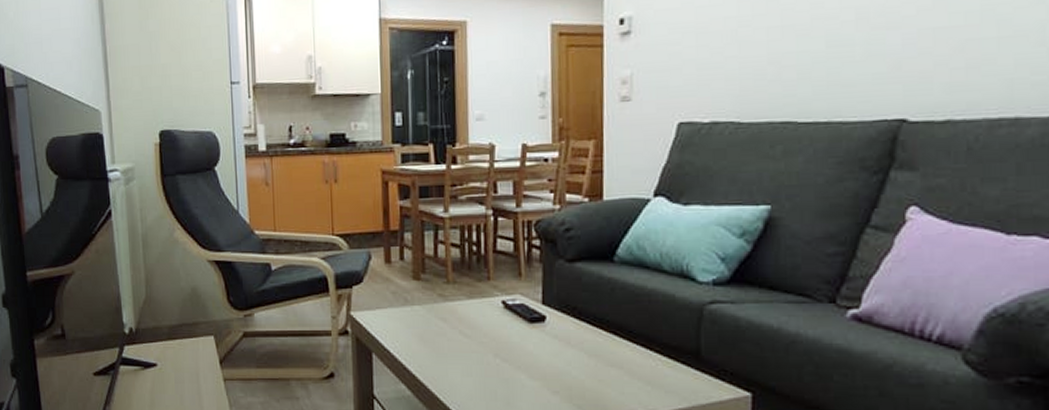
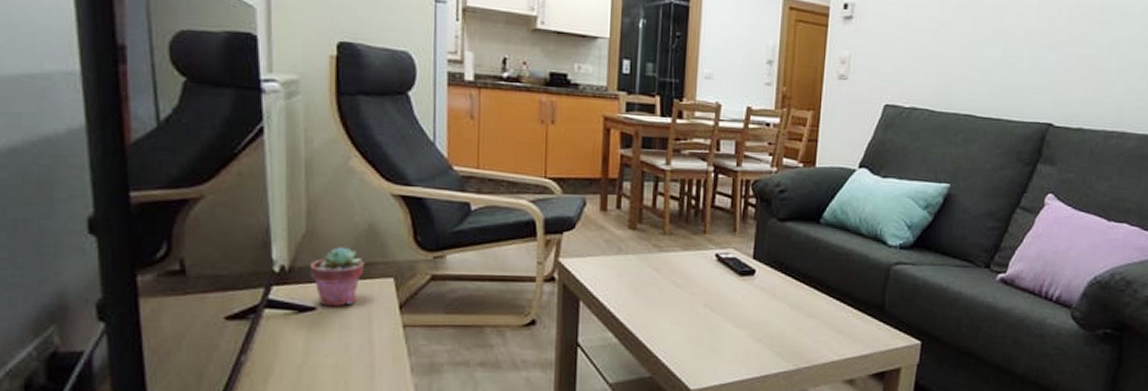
potted succulent: none [150,310,191,363] -> present [309,247,365,307]

